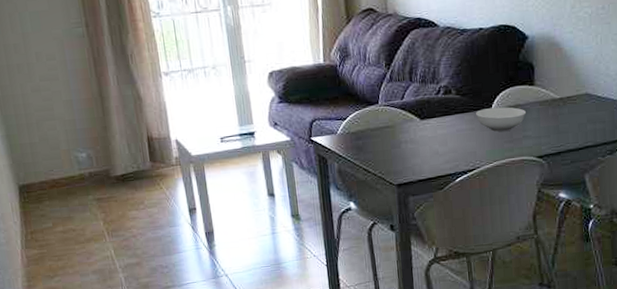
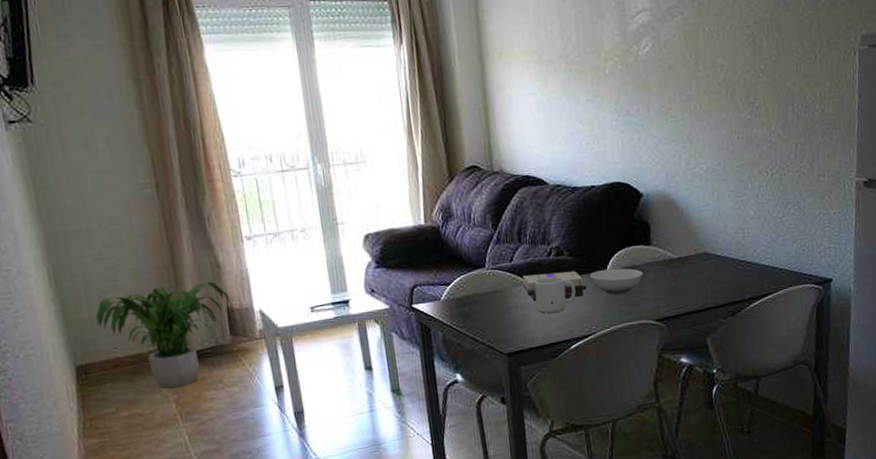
potted plant: none [35,113,150,208] -> present [96,281,231,389]
books: none [410,108,472,137] -> present [520,271,587,302]
mug: none [423,113,462,148] -> present [534,276,576,313]

